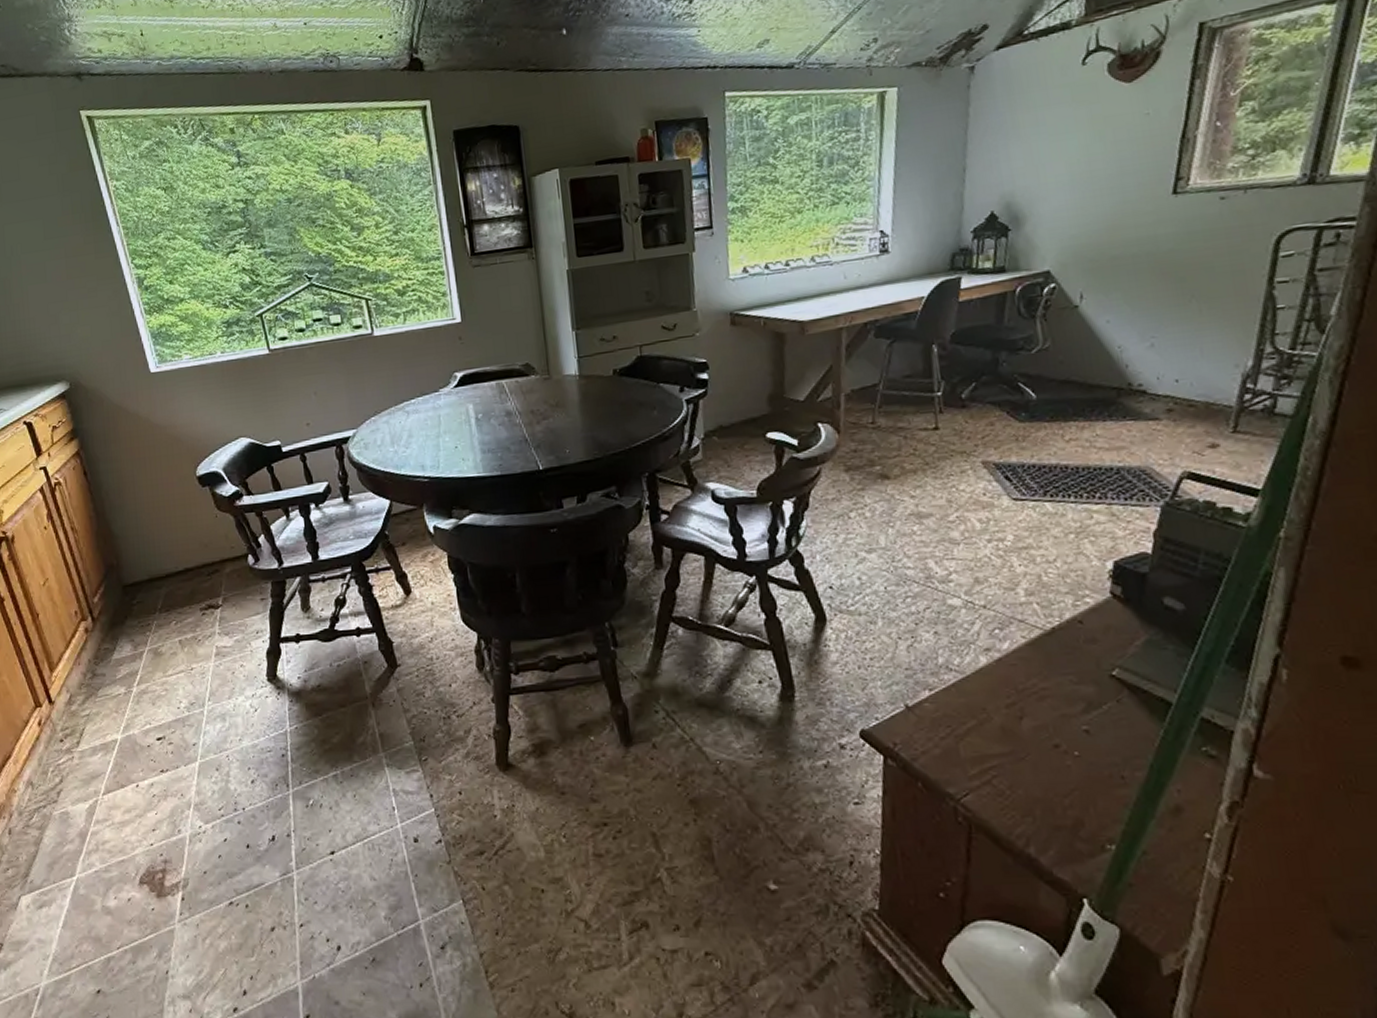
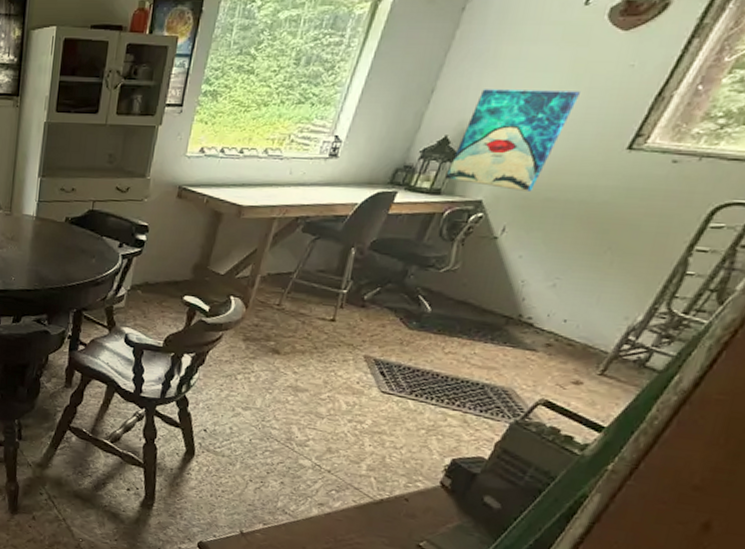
wall art: none [1004,146,1108,256] -> present [445,89,580,191]

